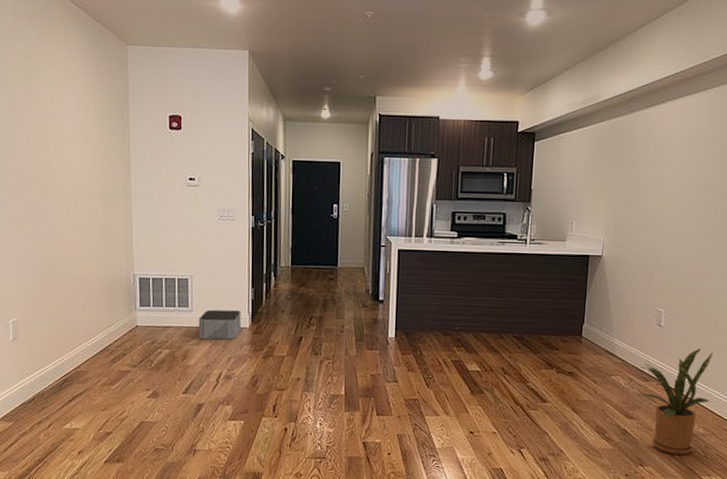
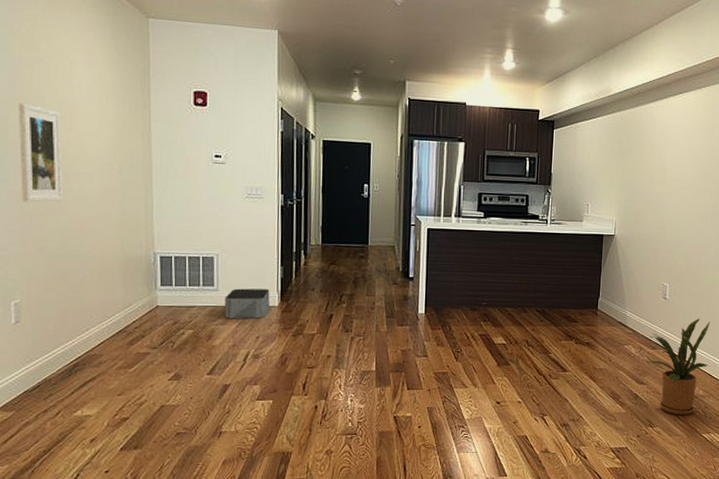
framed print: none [13,132,52,227] -> present [18,102,63,203]

